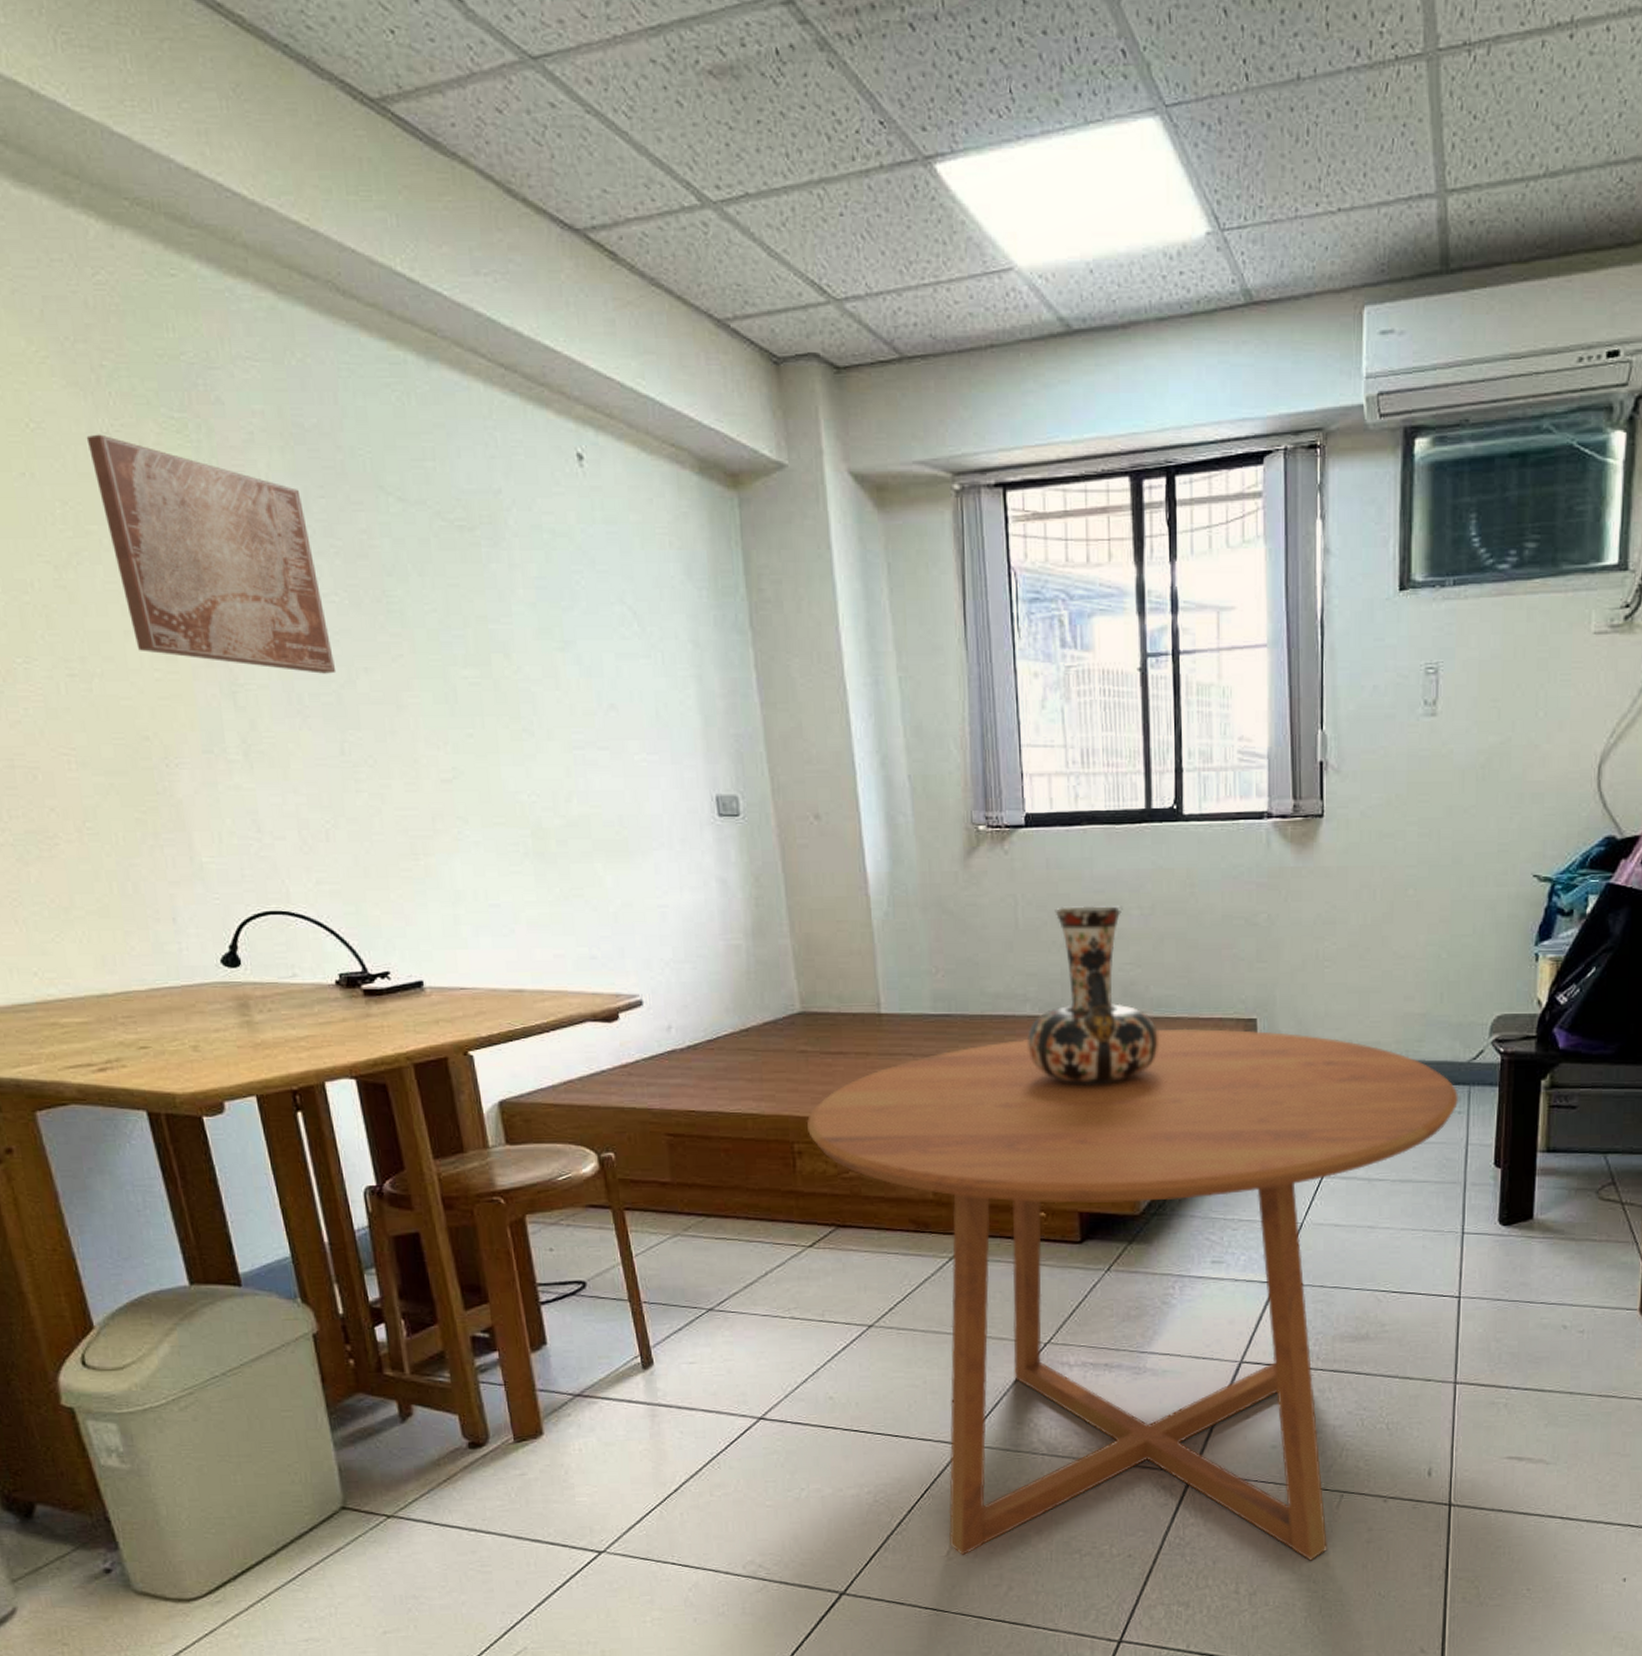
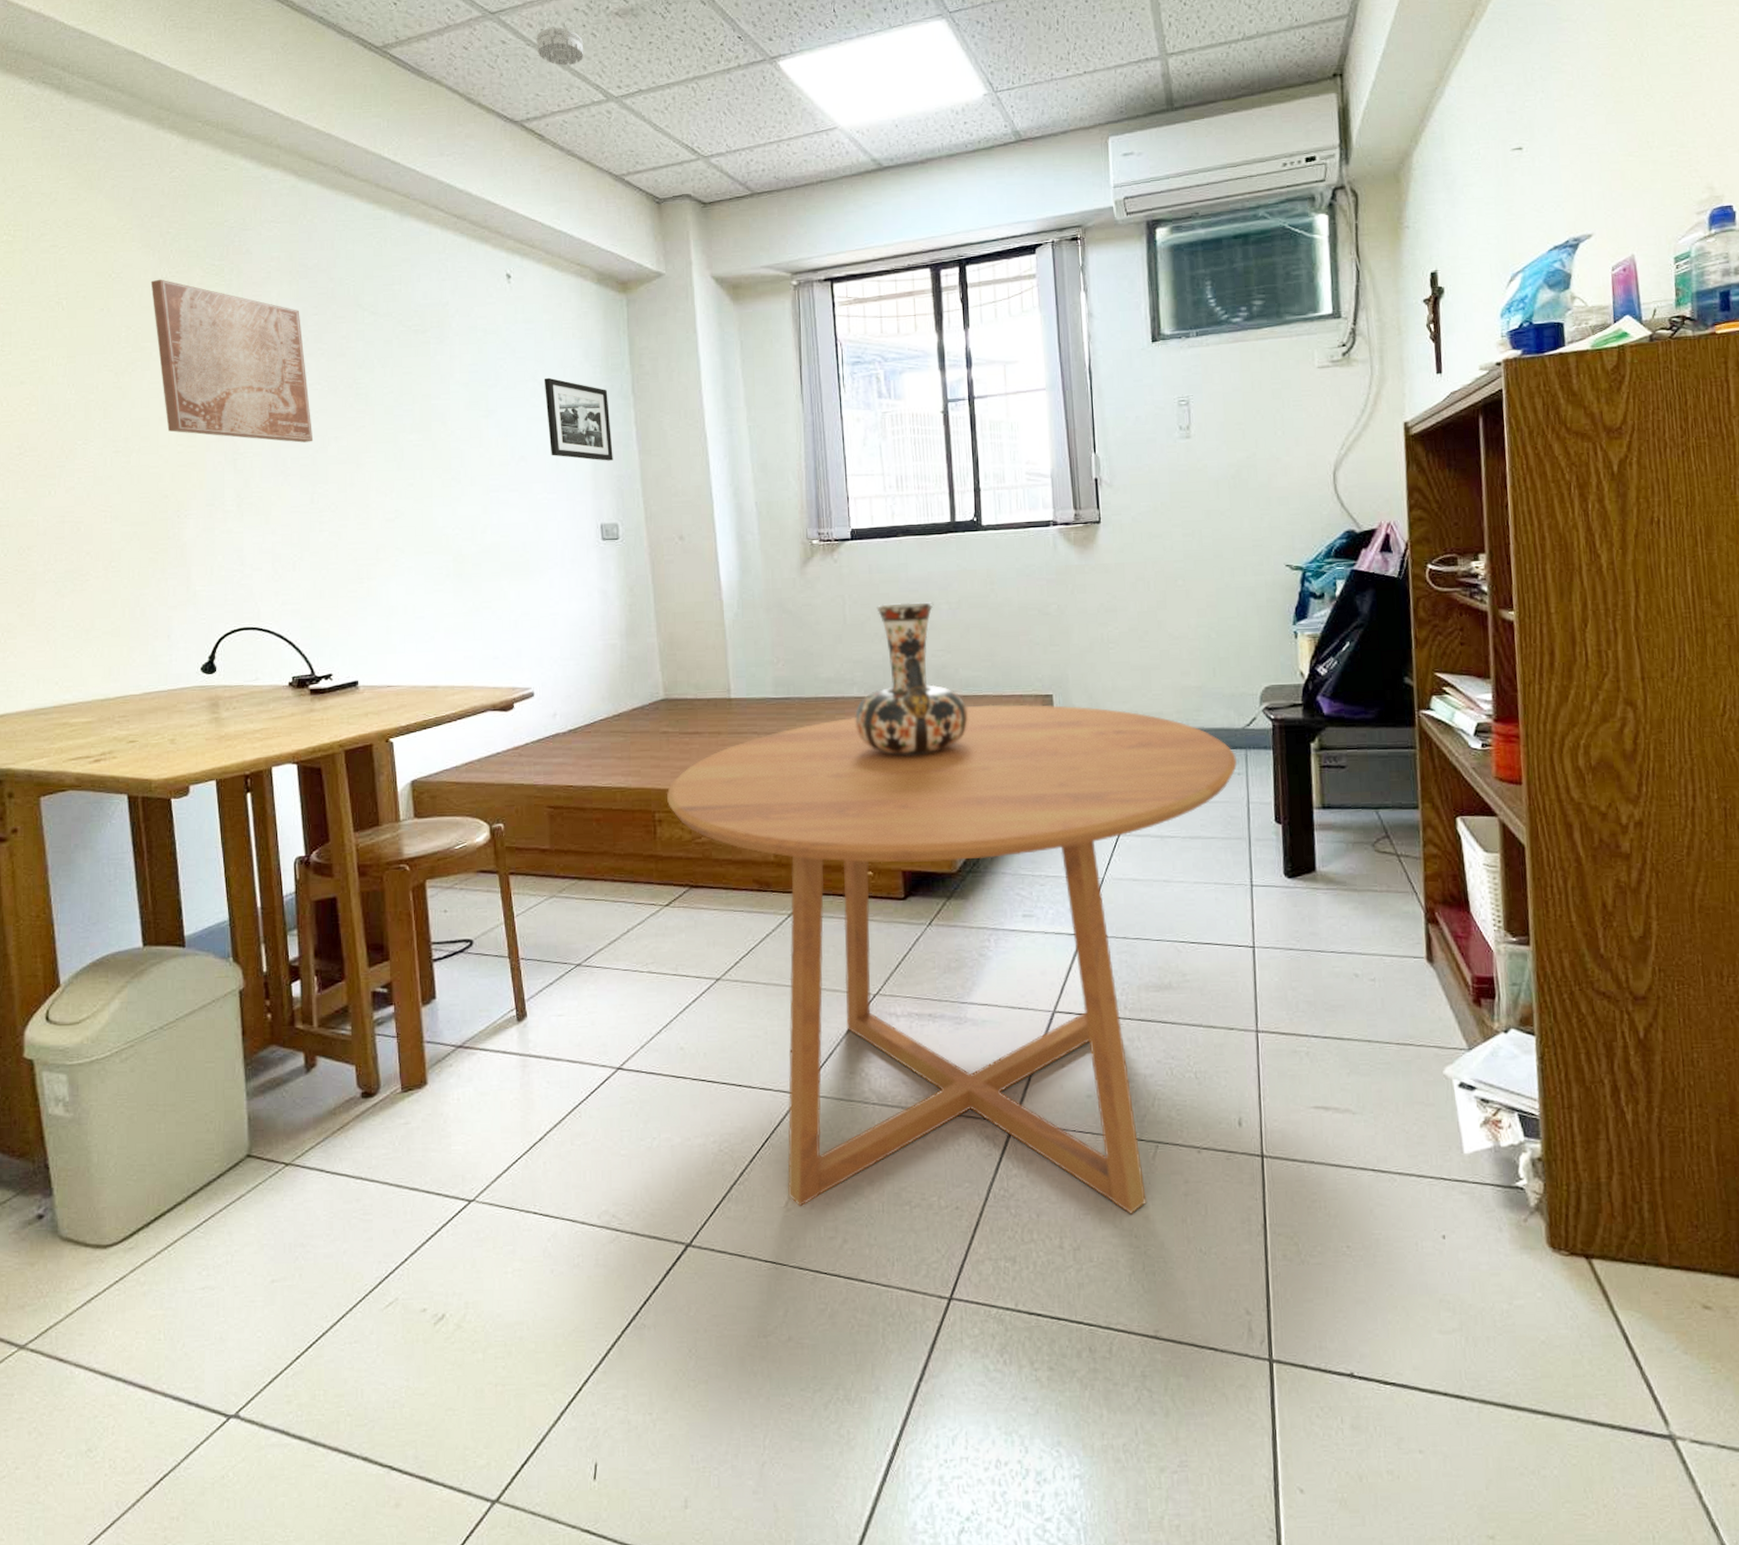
smoke detector: none [598,85,668,149] -> present [536,26,584,66]
picture frame: none [634,600,729,715] -> present [543,377,613,461]

